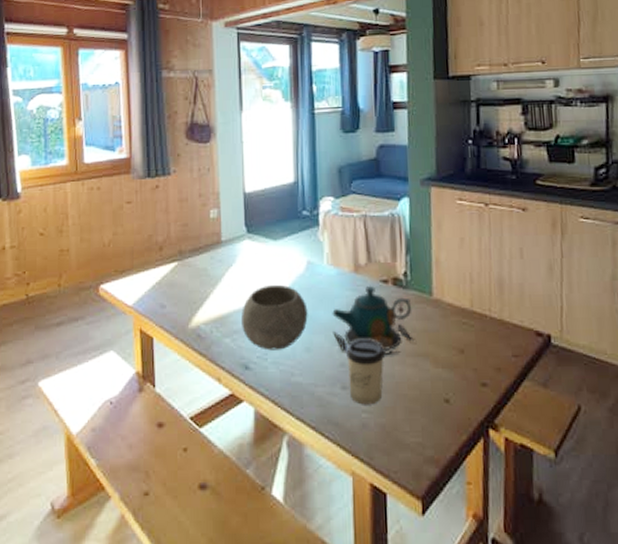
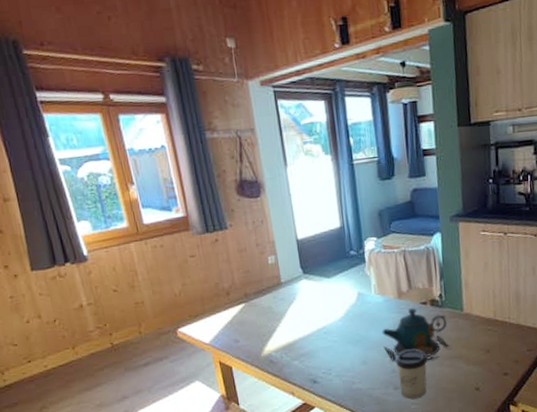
bowl: present [242,284,308,351] -> none [305,313,362,367]

